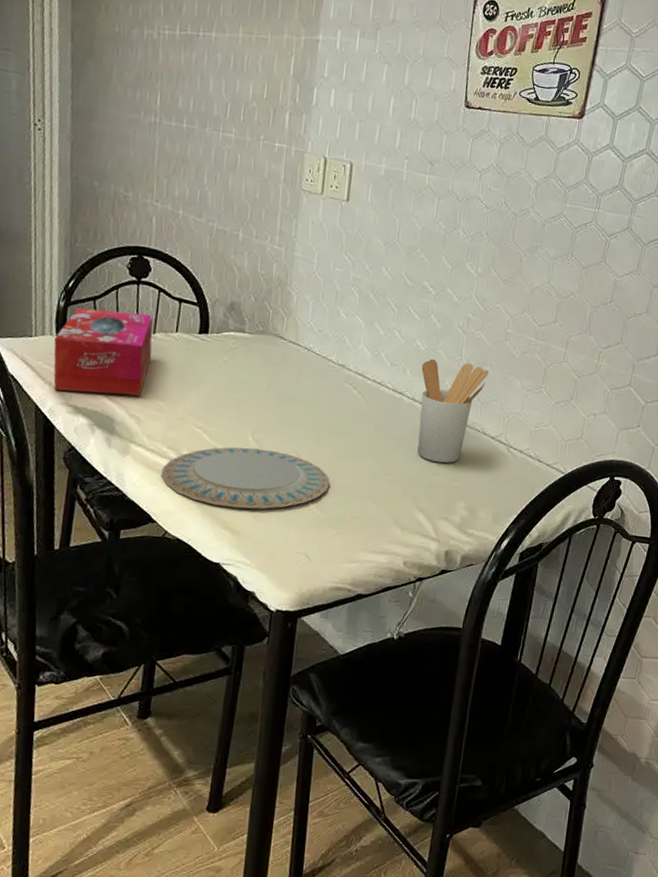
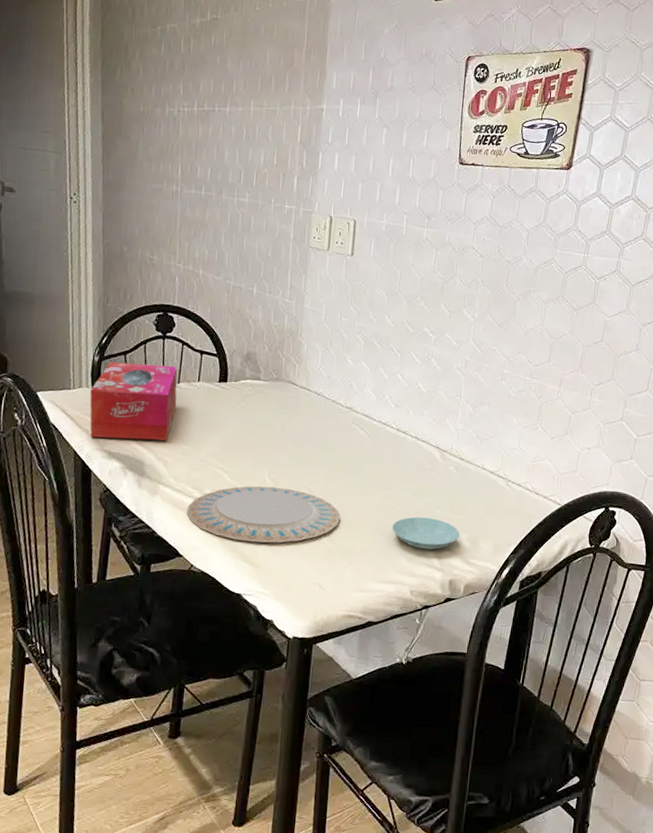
saucer: none [385,483,457,519] -> present [391,516,460,550]
utensil holder: present [417,358,489,463] -> none [421,399,487,498]

